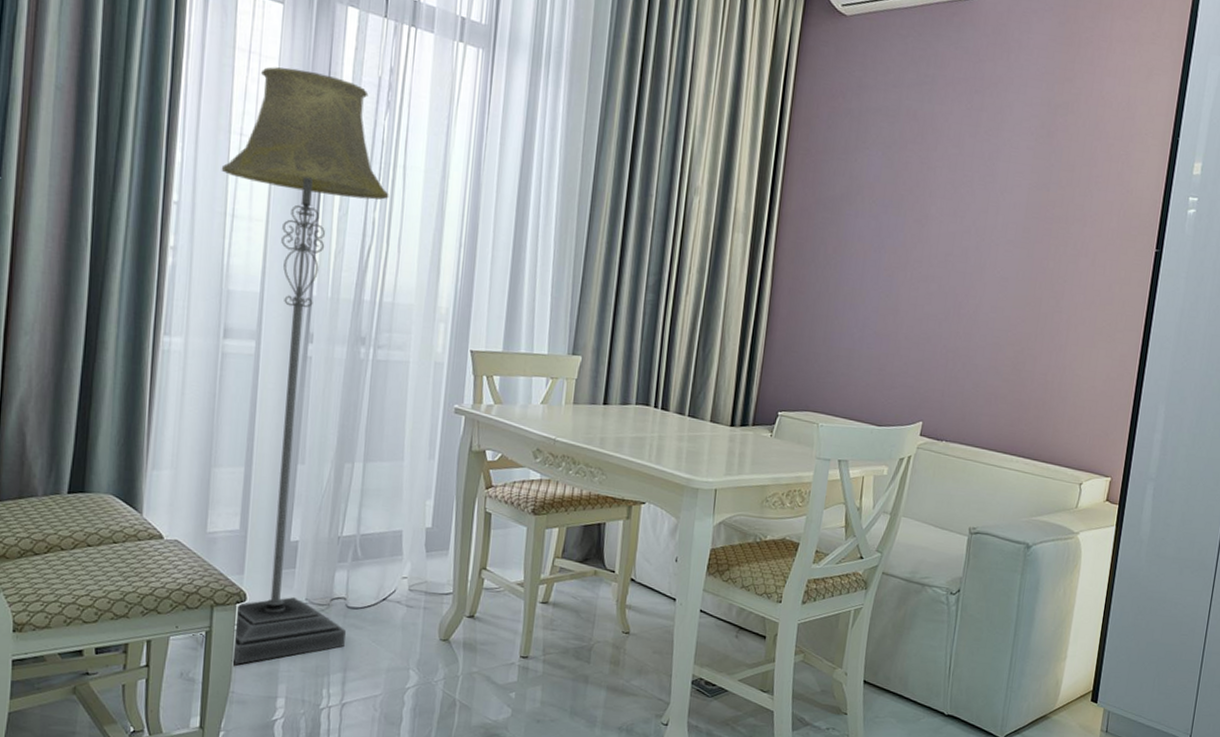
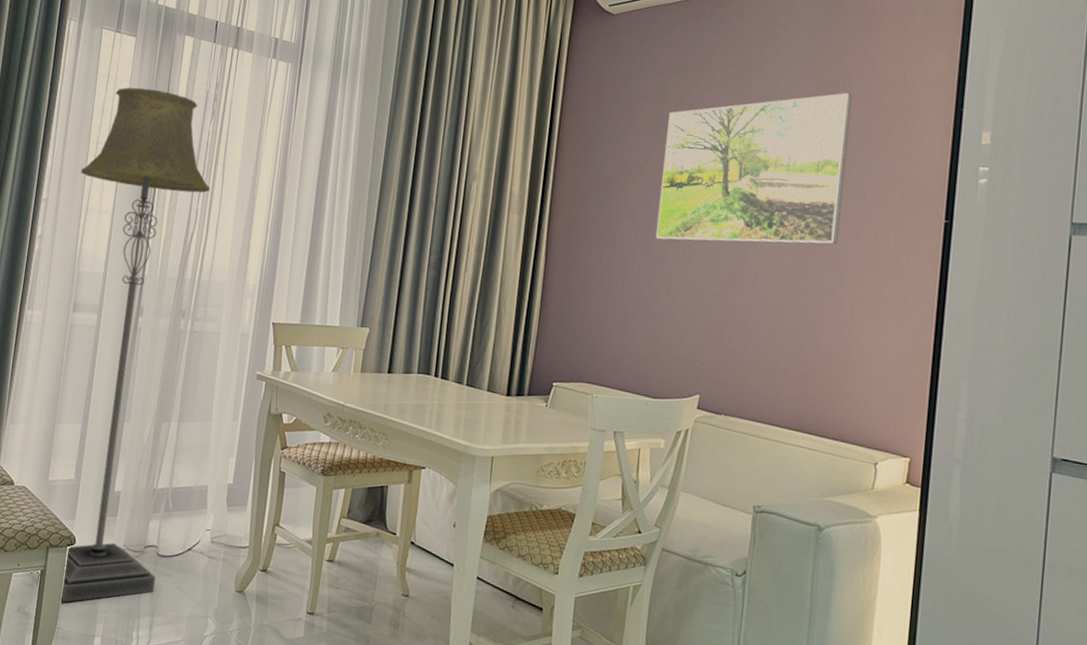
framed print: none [884,116,1079,272] -> present [655,93,852,245]

